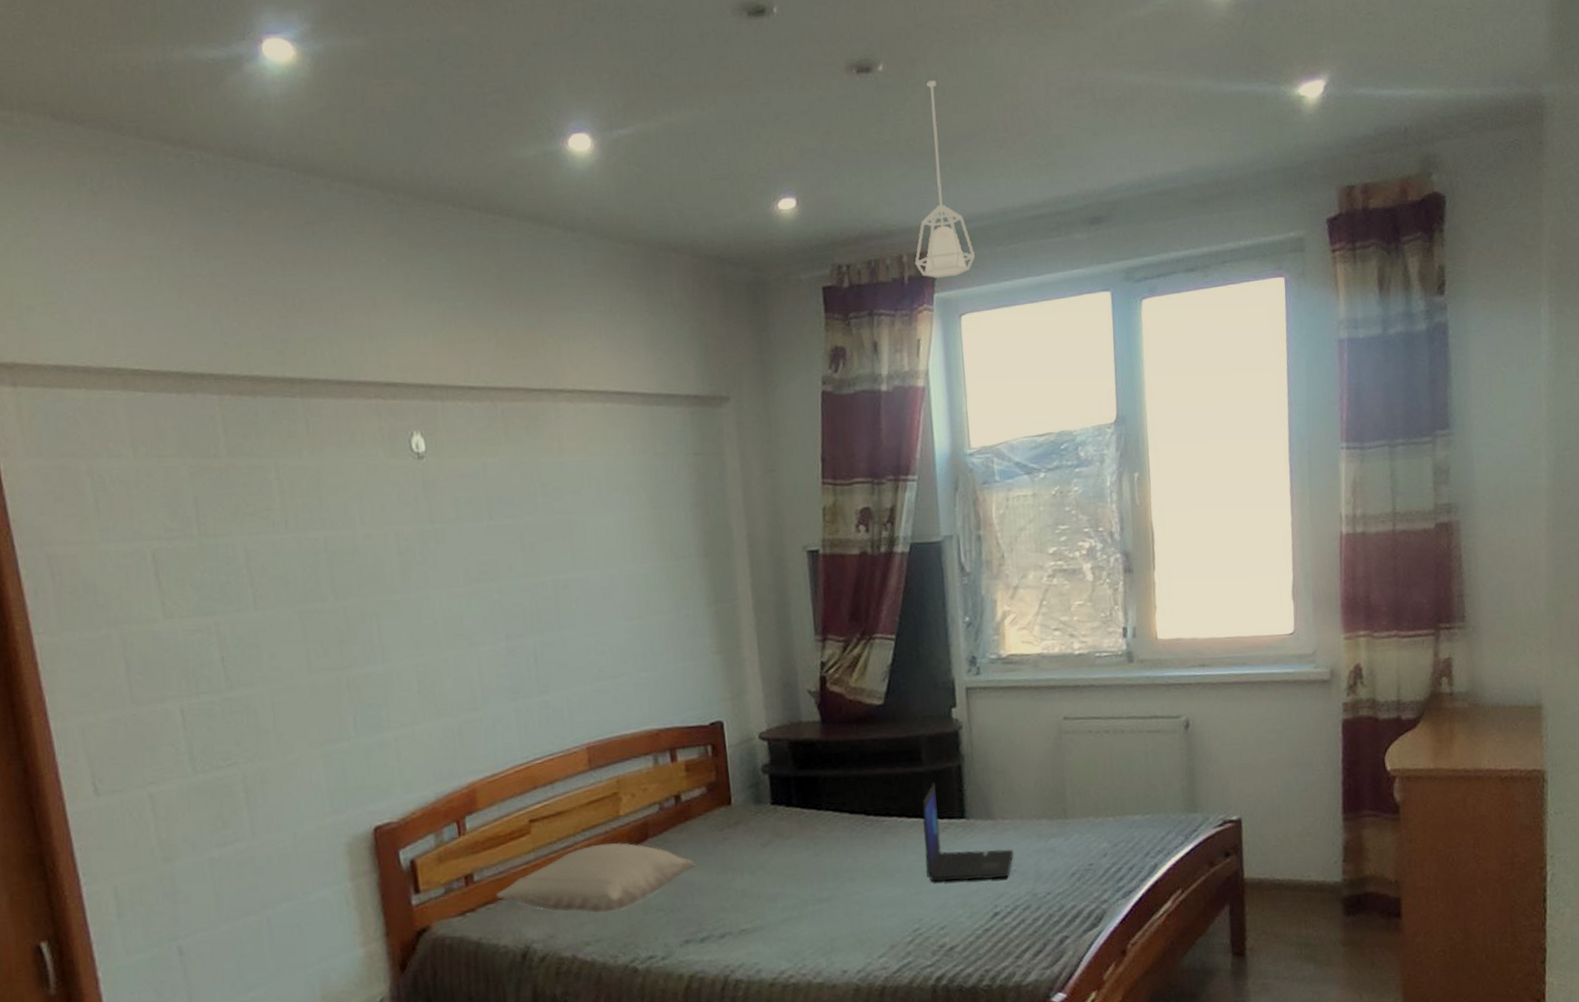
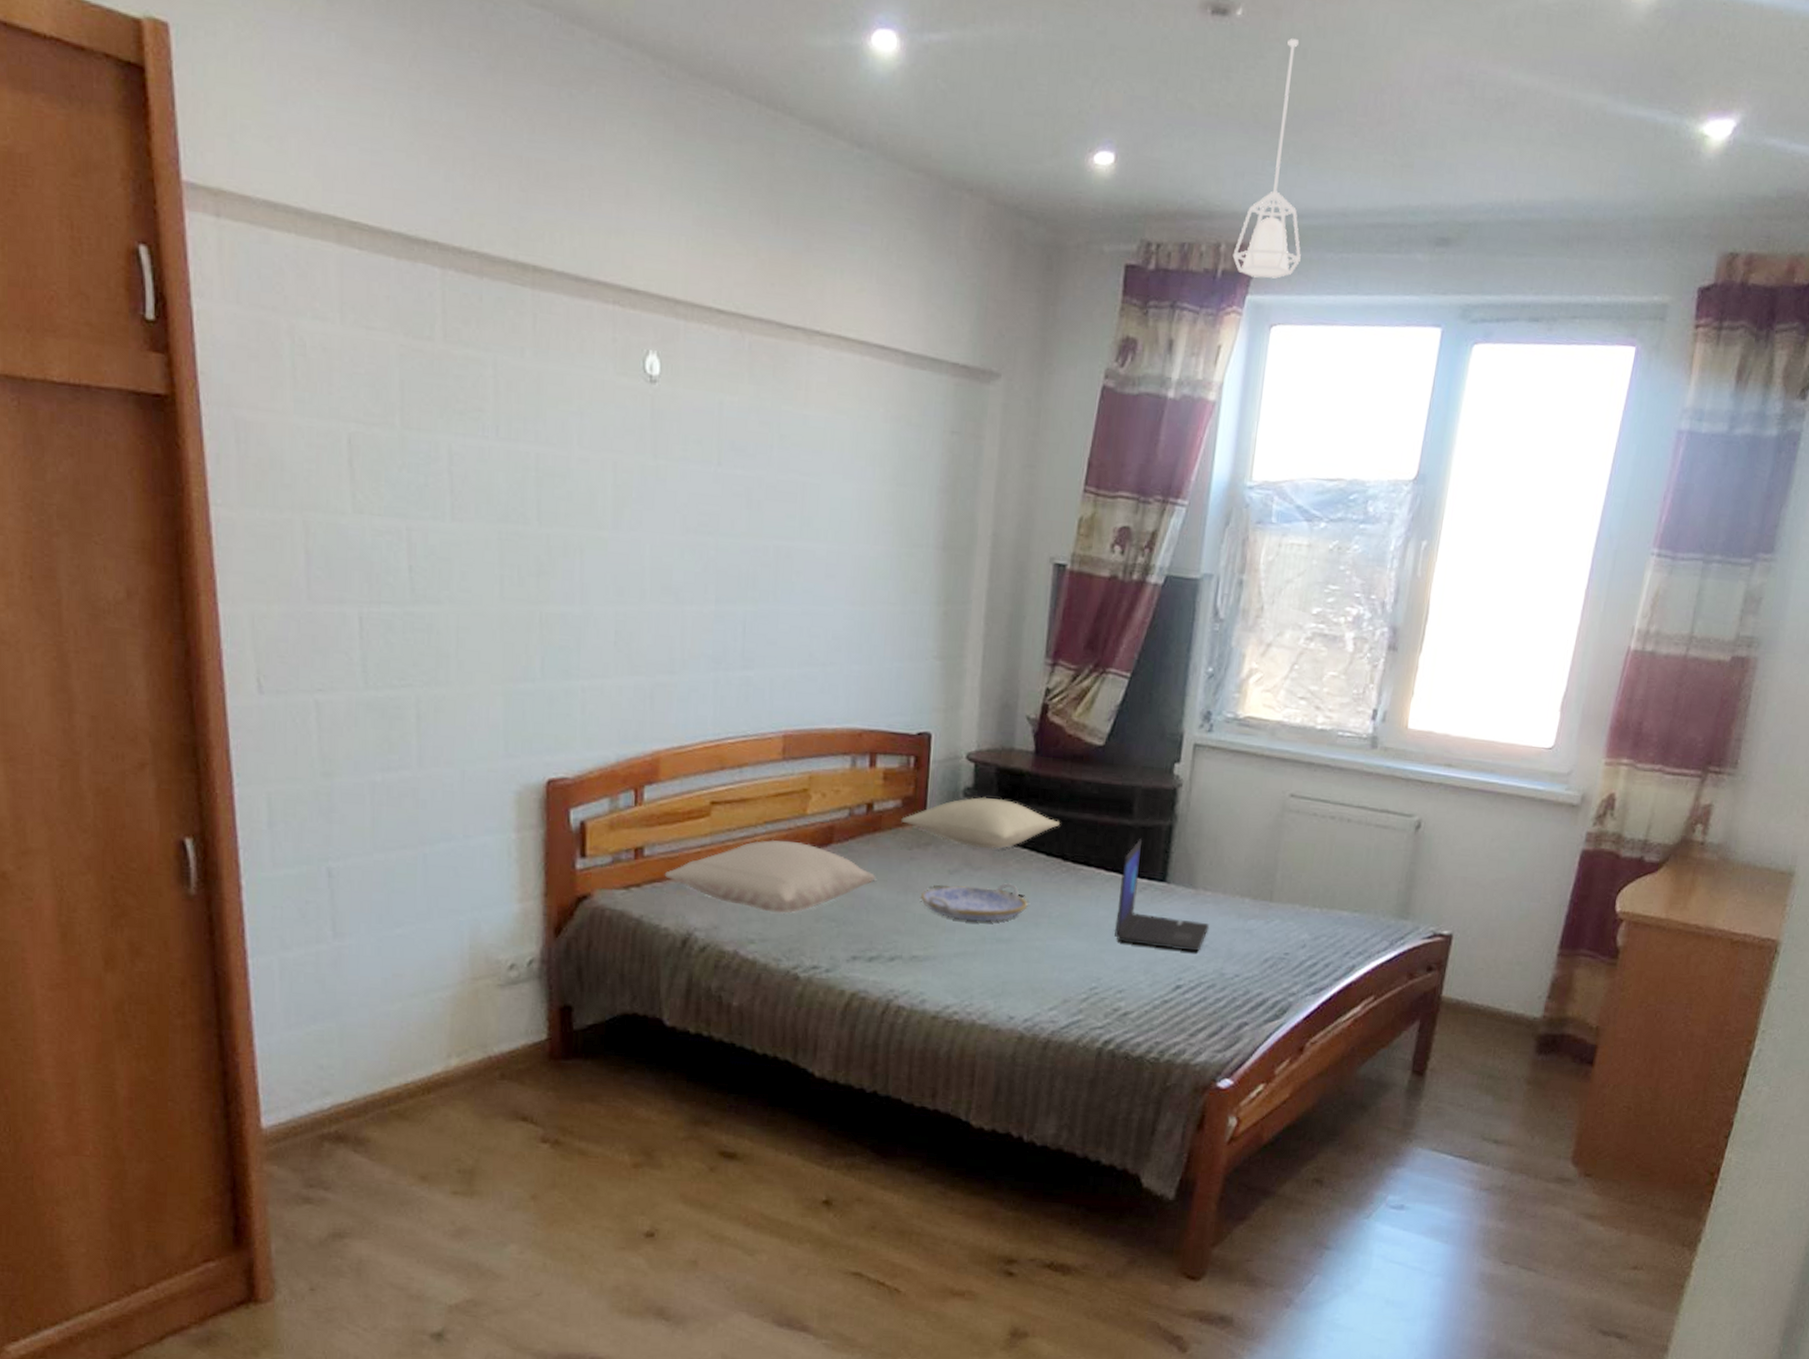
pillow: none [709,769,857,819] -> present [901,796,1061,850]
serving tray: none [738,844,841,888] -> present [920,882,1028,922]

